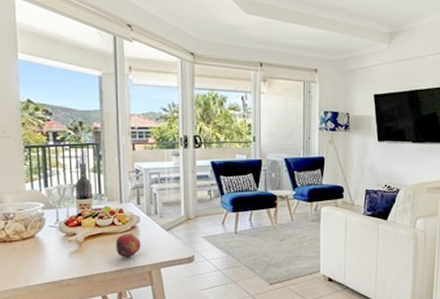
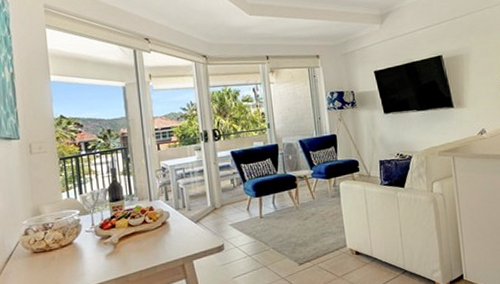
fruit: present [115,233,141,258] -> none [148,229,172,254]

